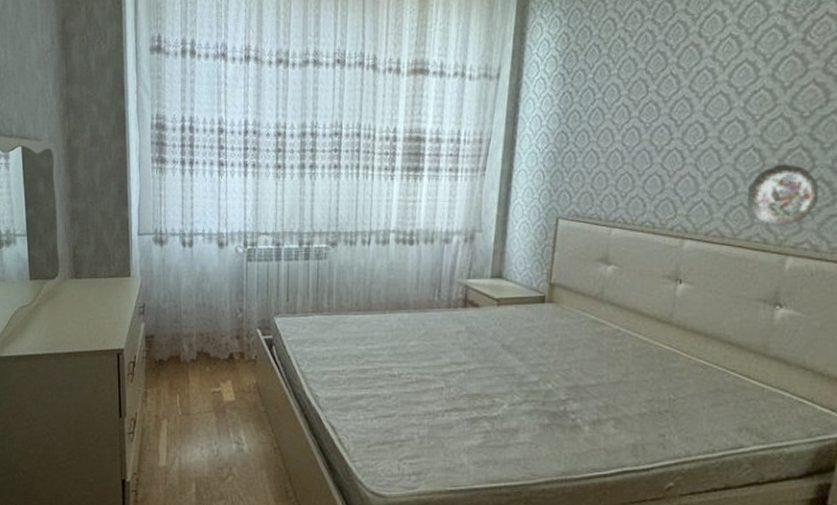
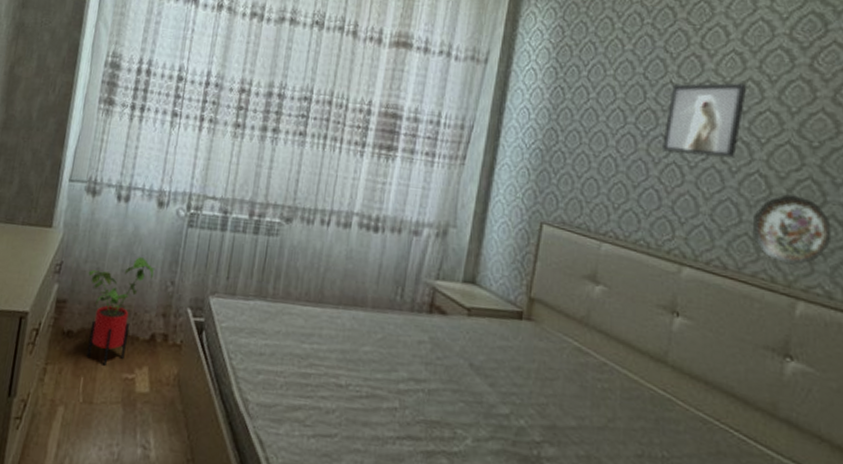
house plant: none [168,292,224,384] -> present [86,257,155,366]
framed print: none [663,65,743,139] -> present [661,83,747,158]

